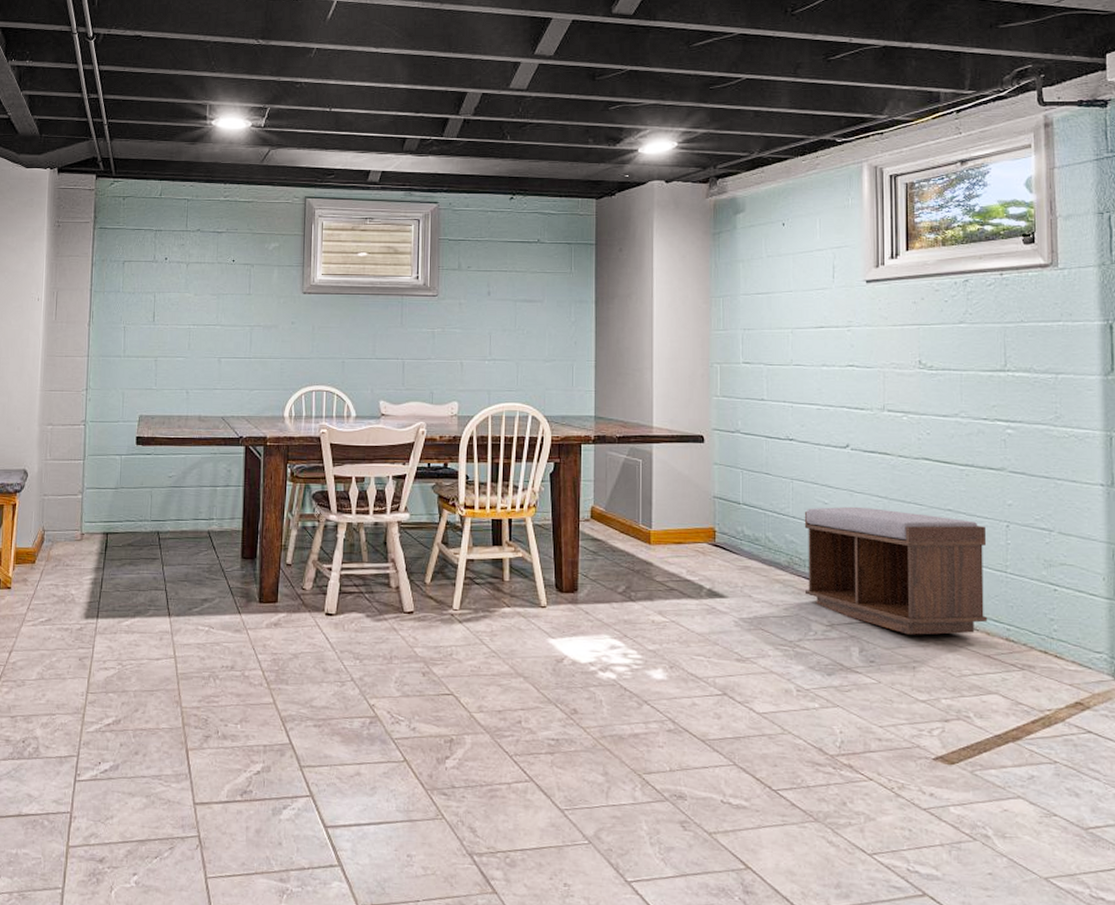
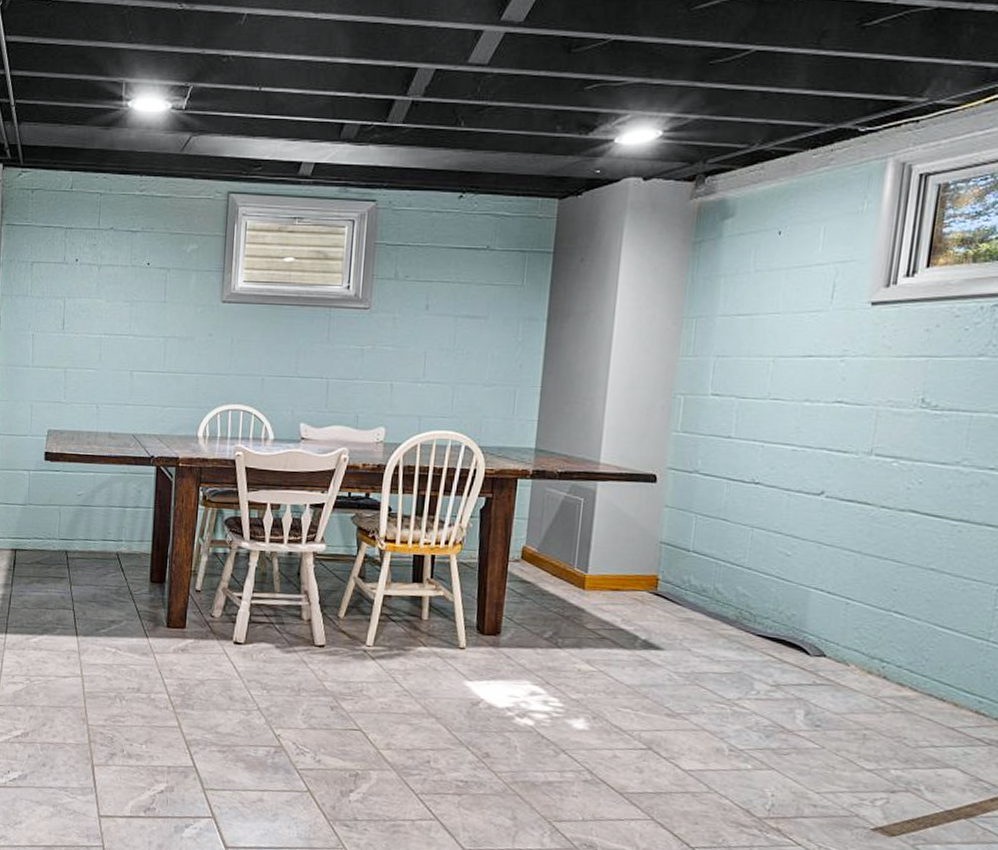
bench: present [804,506,987,635] -> none [751,559,972,704]

